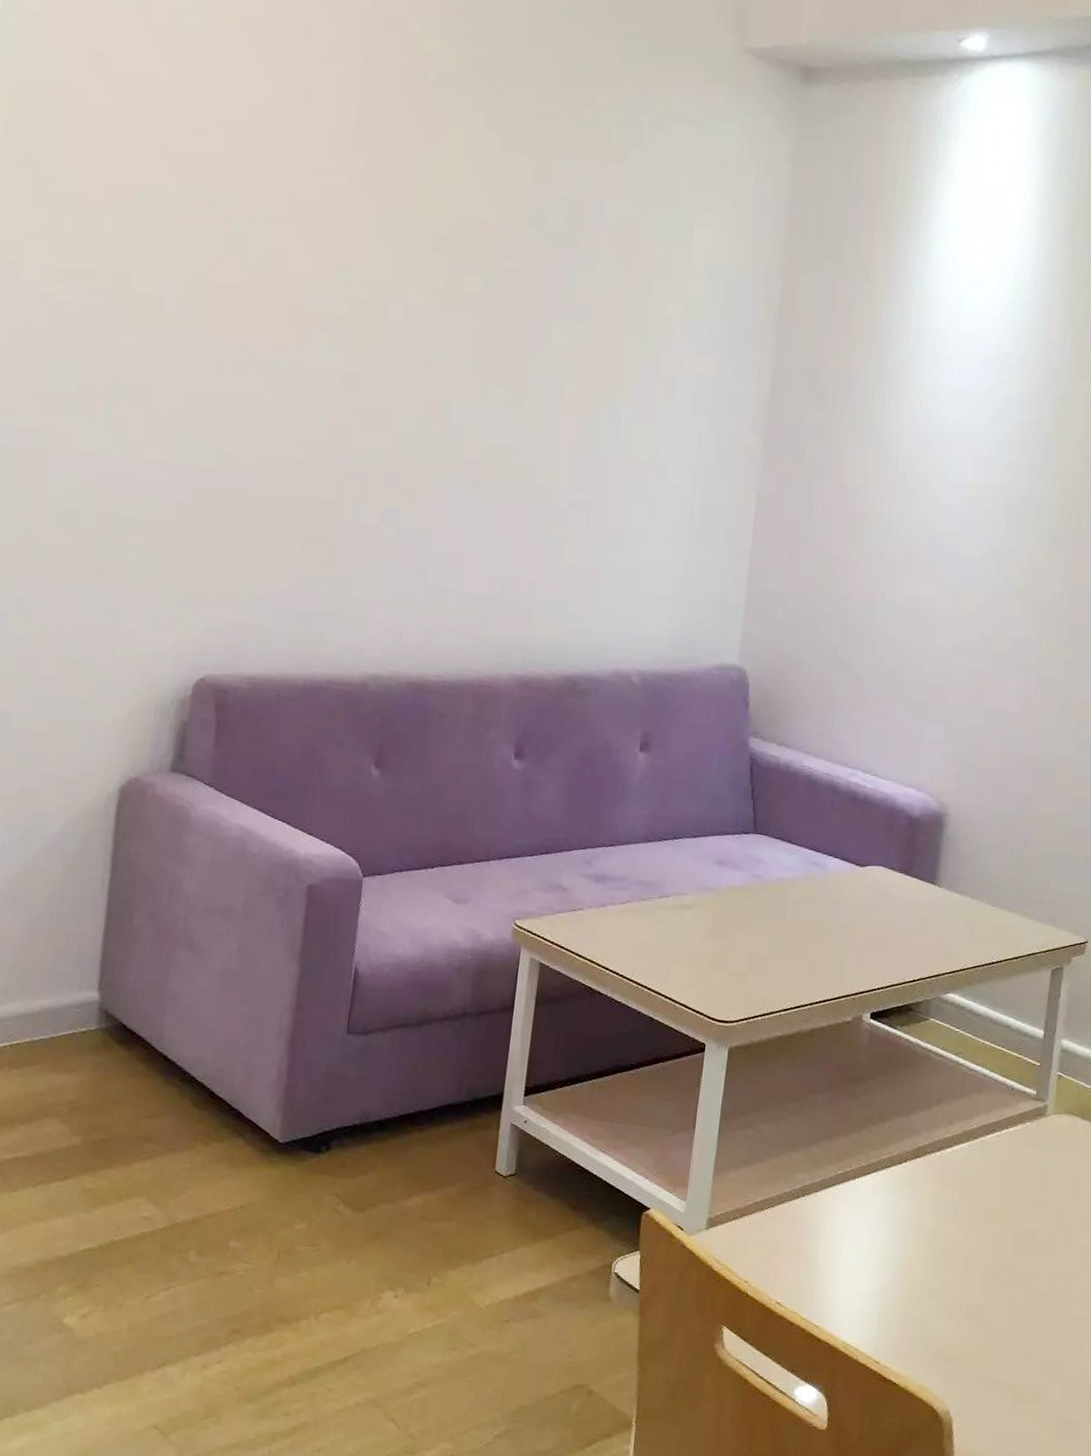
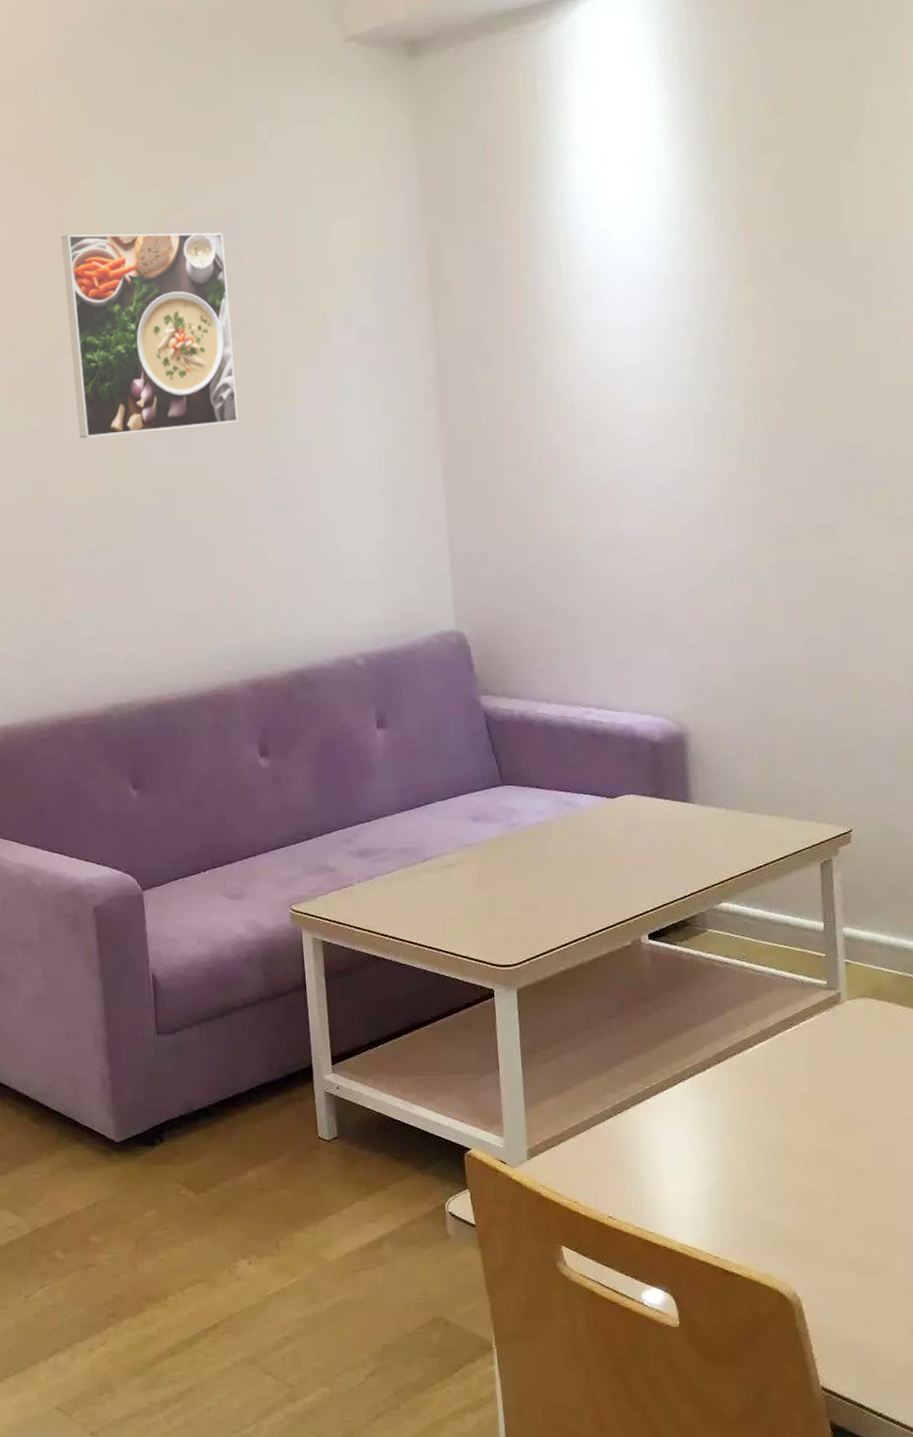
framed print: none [395,180,584,408] -> present [61,232,239,438]

